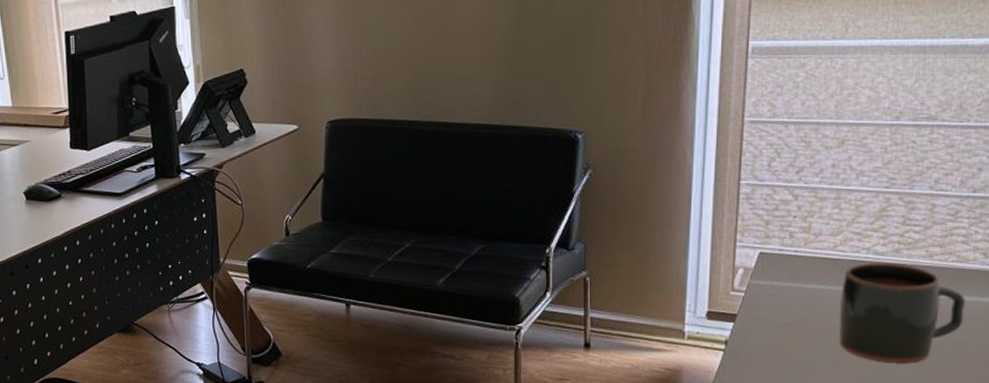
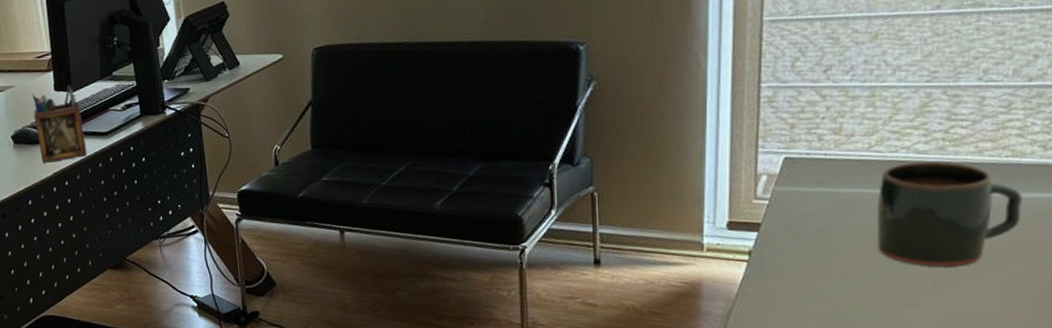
desk organizer: none [47,143,100,221] -> present [32,85,87,163]

